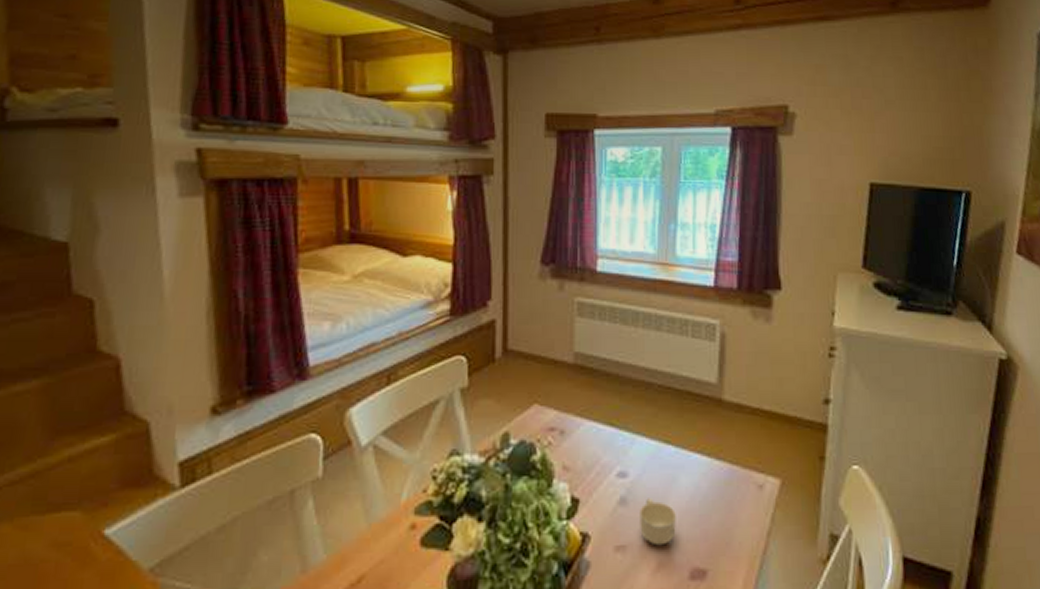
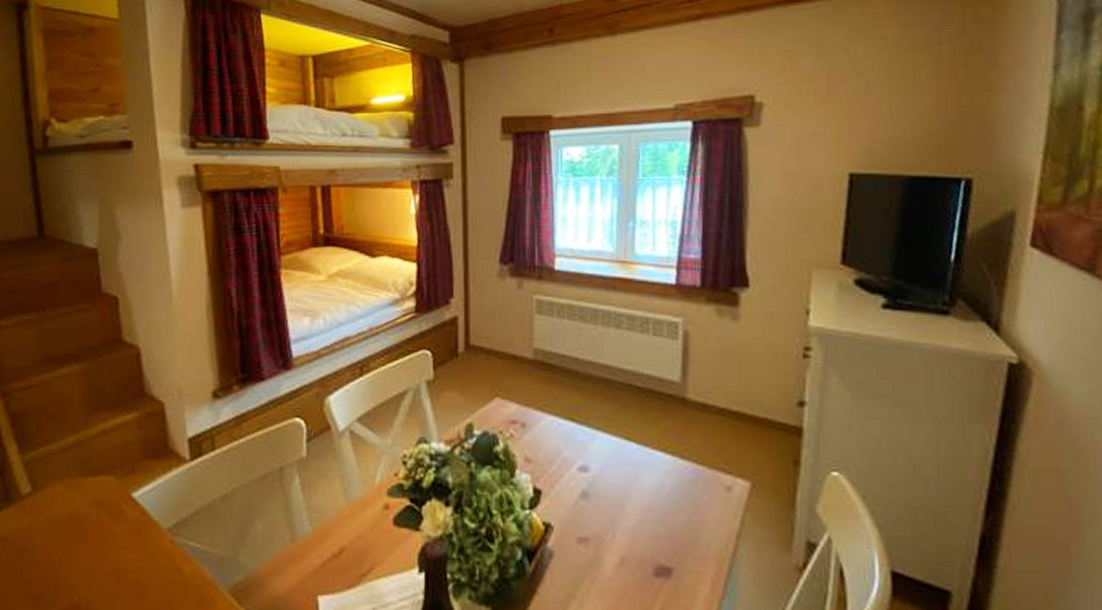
cup: present [640,498,676,546] -> none [602,493,640,541]

